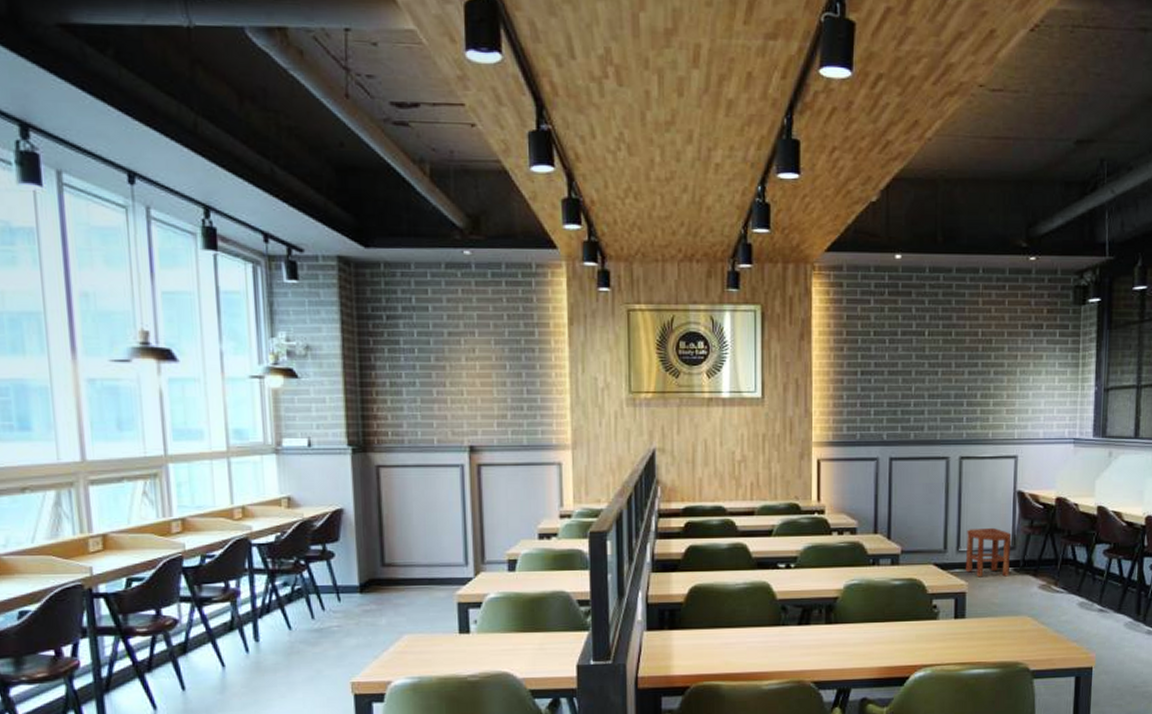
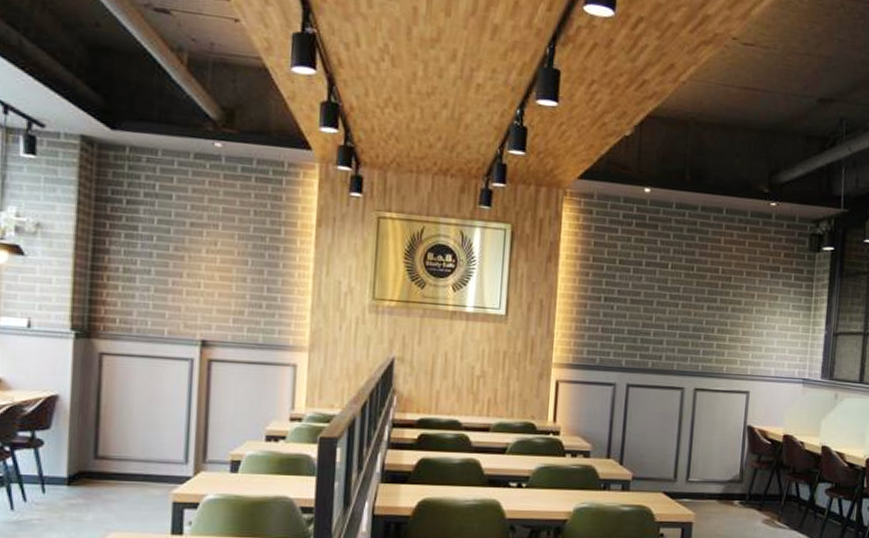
stool: present [965,527,1012,578] -> none [693,459,740,509]

